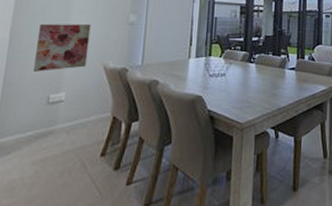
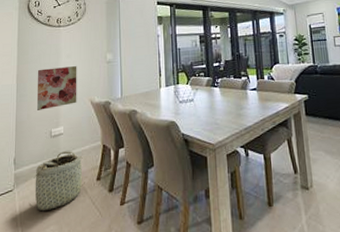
basket: none [10,121,89,190] -> present [30,151,85,212]

